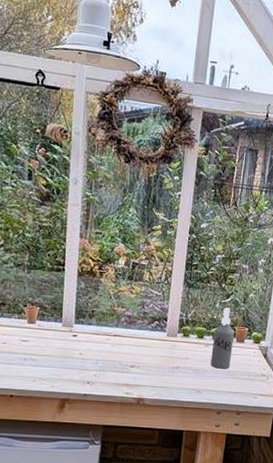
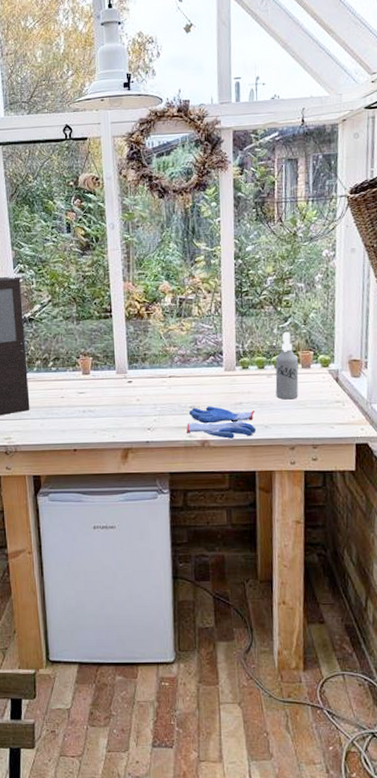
pair of gloves: none [124,366,191,399] -> present [186,406,257,439]

